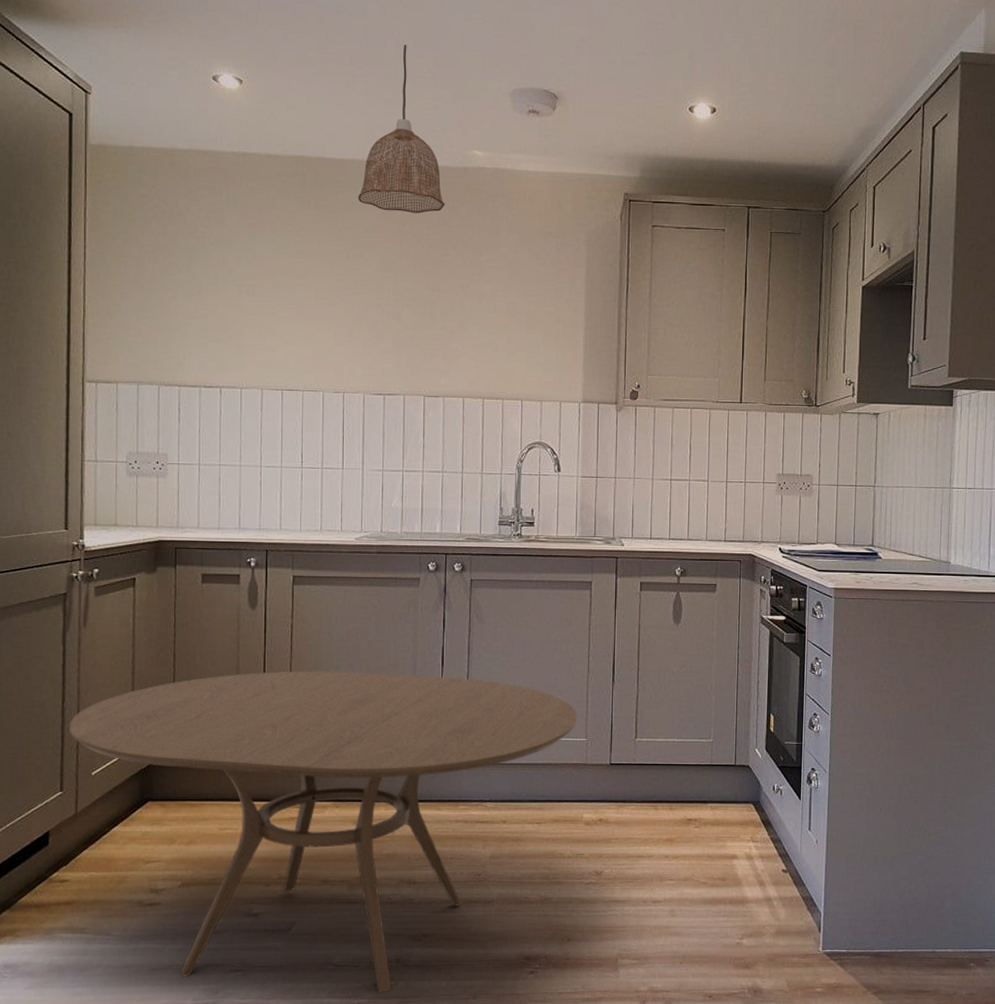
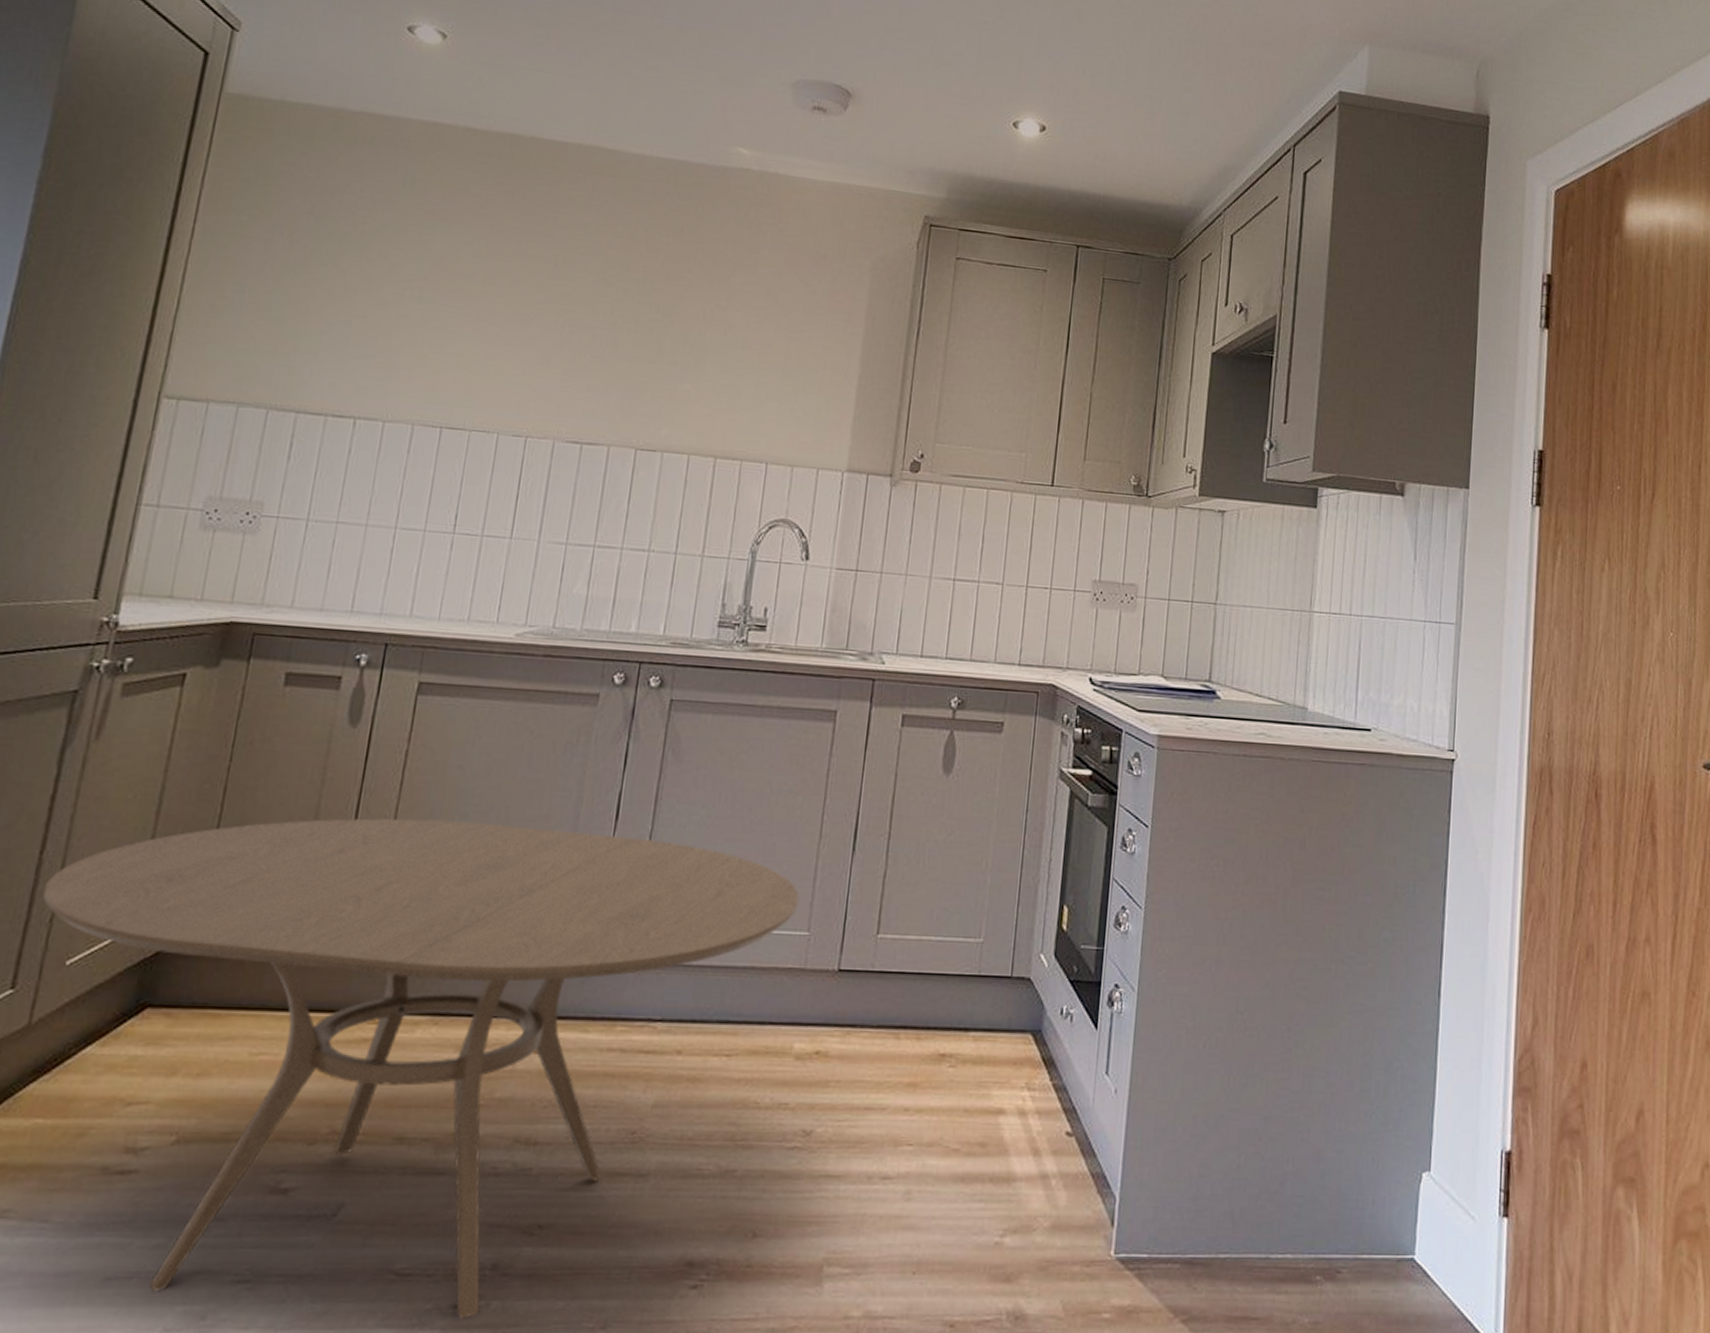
pendant lamp: present [358,44,445,213] -> none [579,14,694,218]

